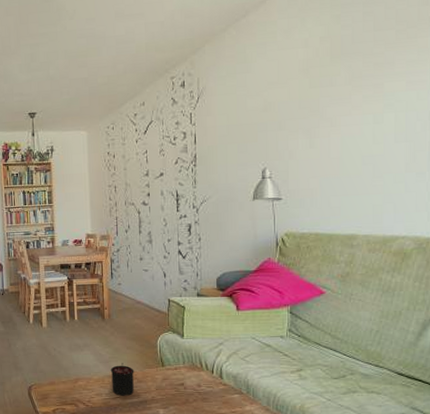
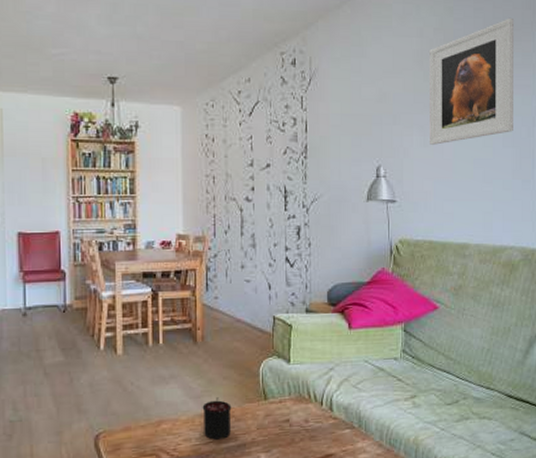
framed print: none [315,16,408,146] -> present [430,17,513,145]

